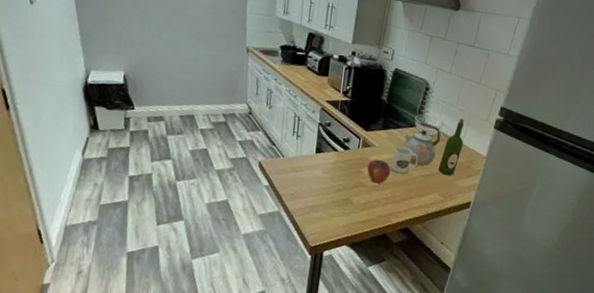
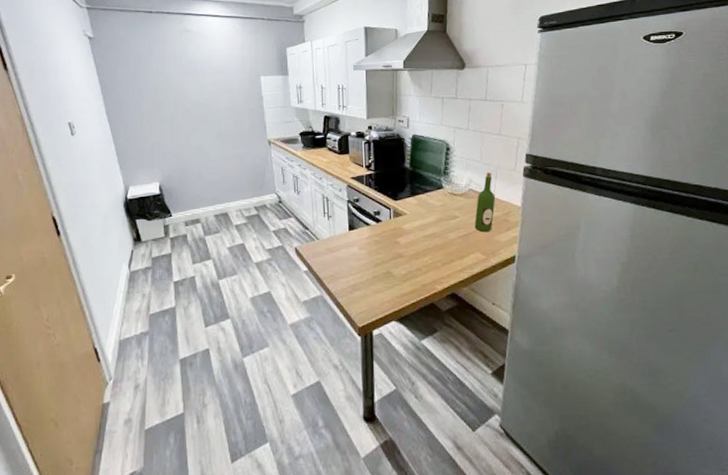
fruit: present [367,159,391,184] -> none [402,227,427,252]
mug: present [390,146,419,174] -> none [425,210,453,238]
kettle: present [403,122,441,165] -> none [433,183,471,226]

